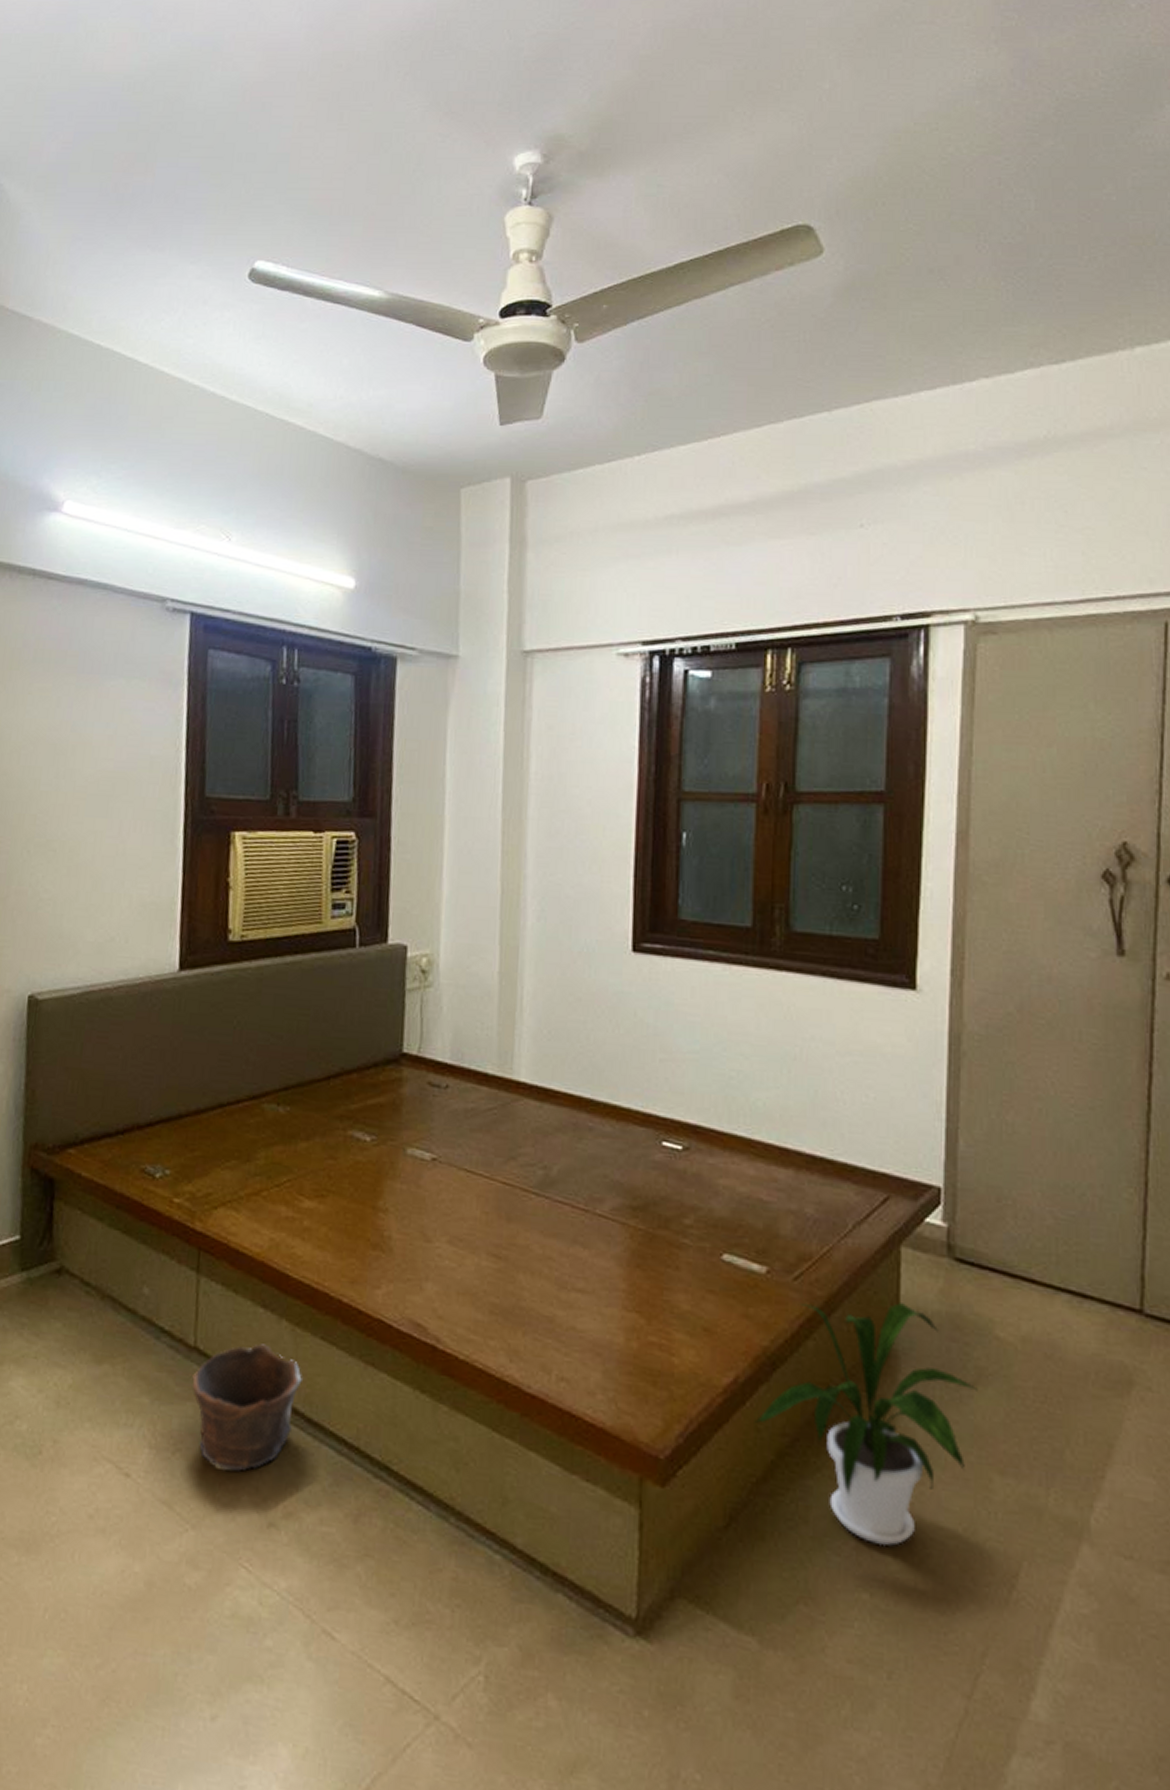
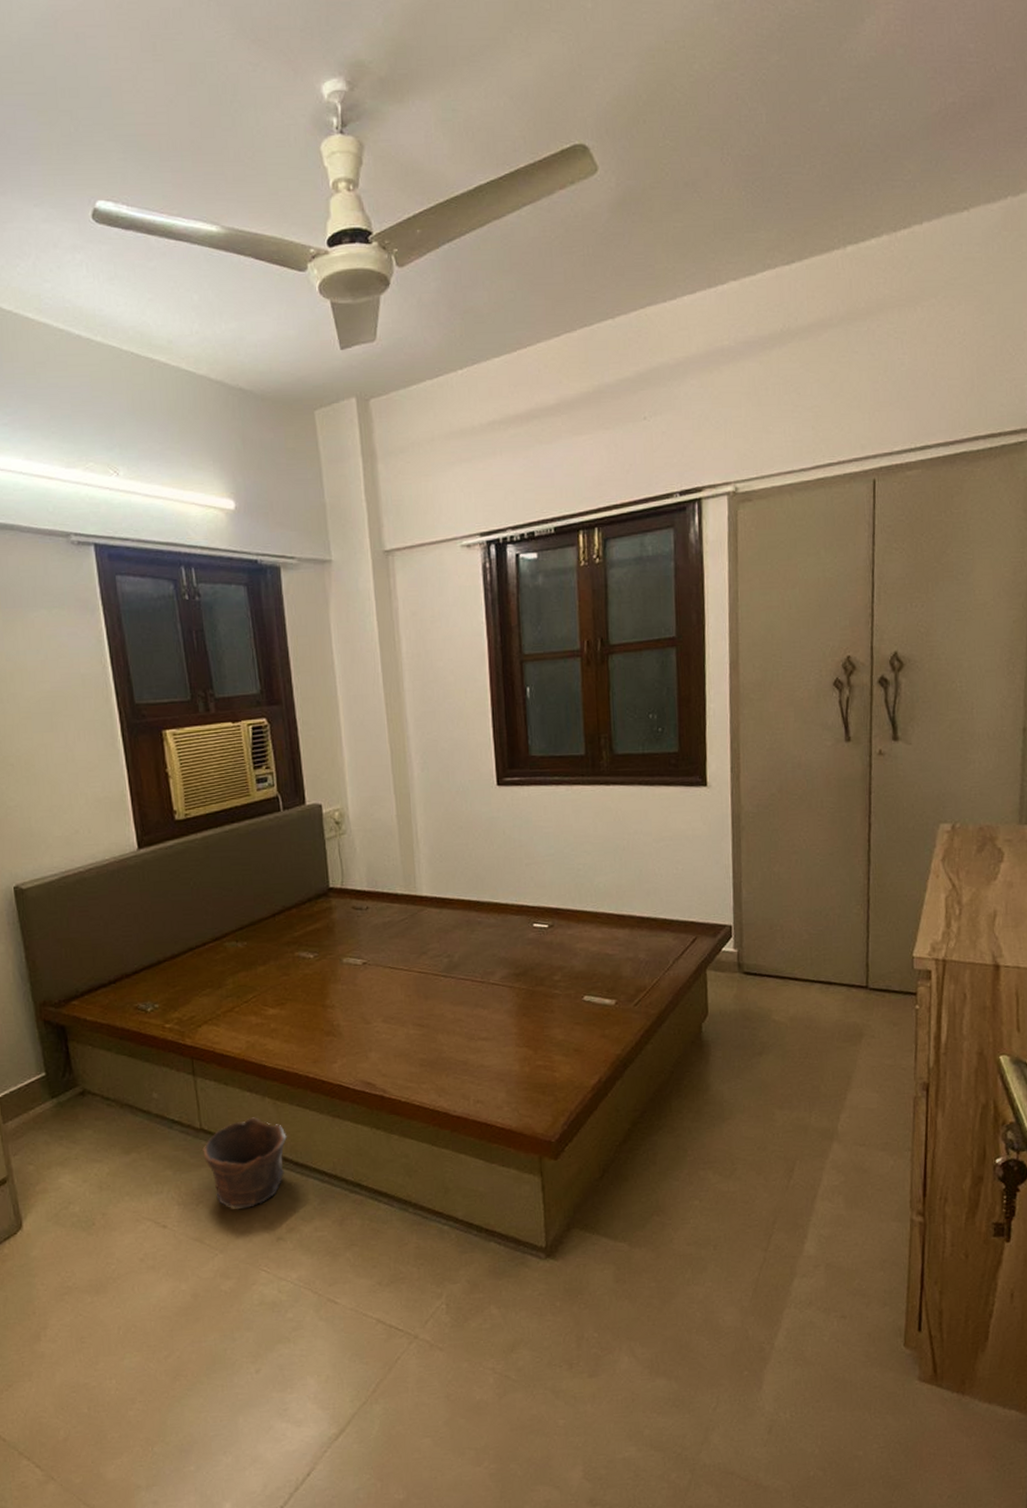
house plant: present [754,1301,978,1547] -> none [614,1008,763,1169]

